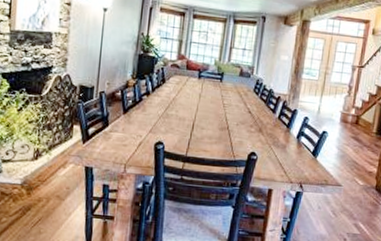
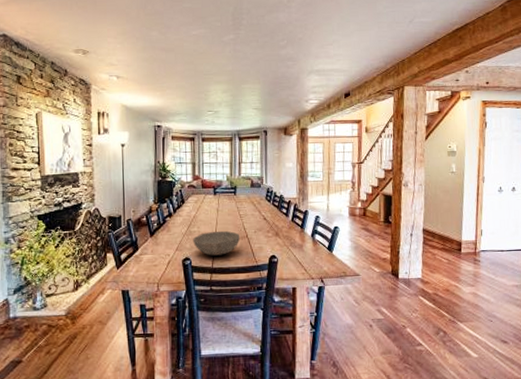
bowl: none [169,117,221,145] -> present [193,230,241,256]

